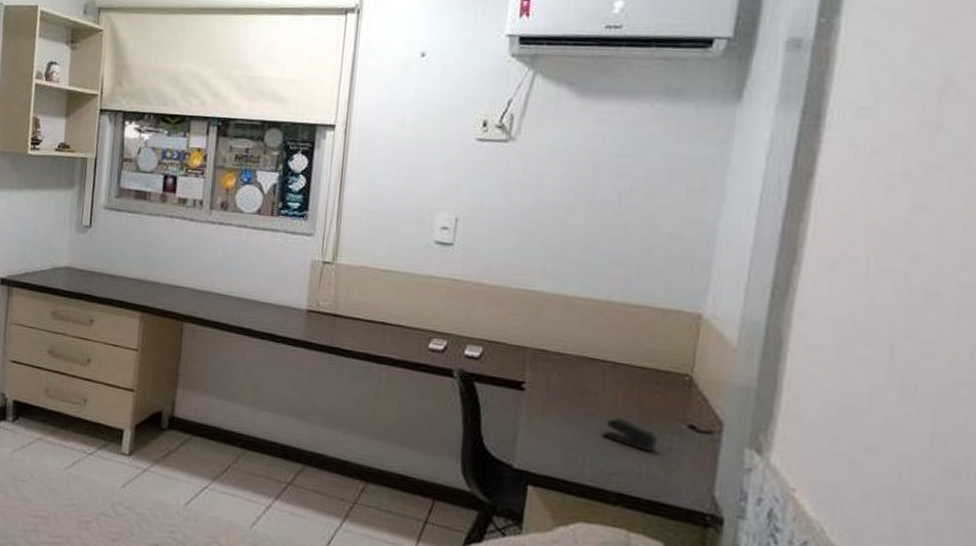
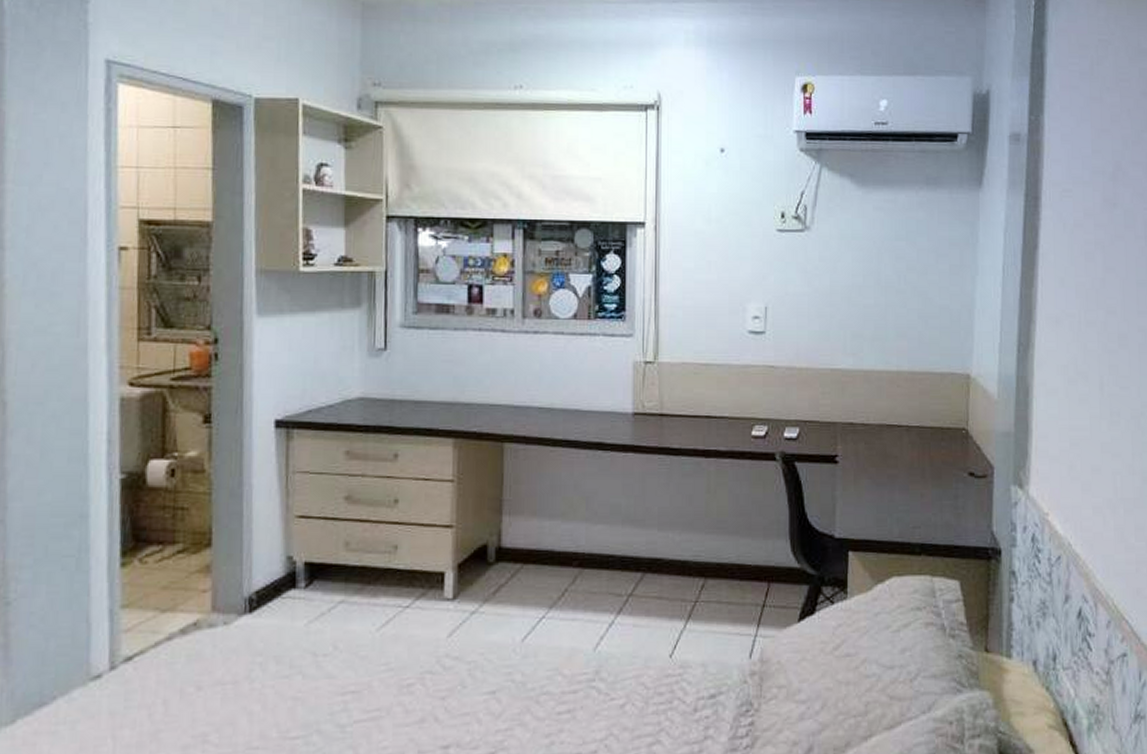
stapler: present [602,417,659,452] -> none [904,474,948,501]

